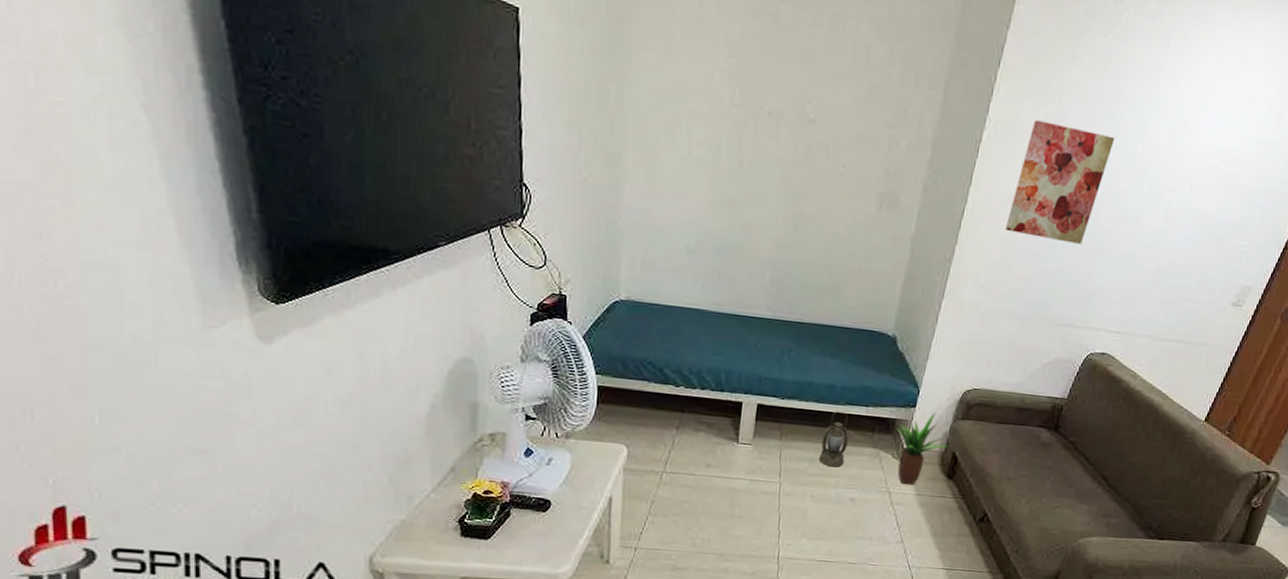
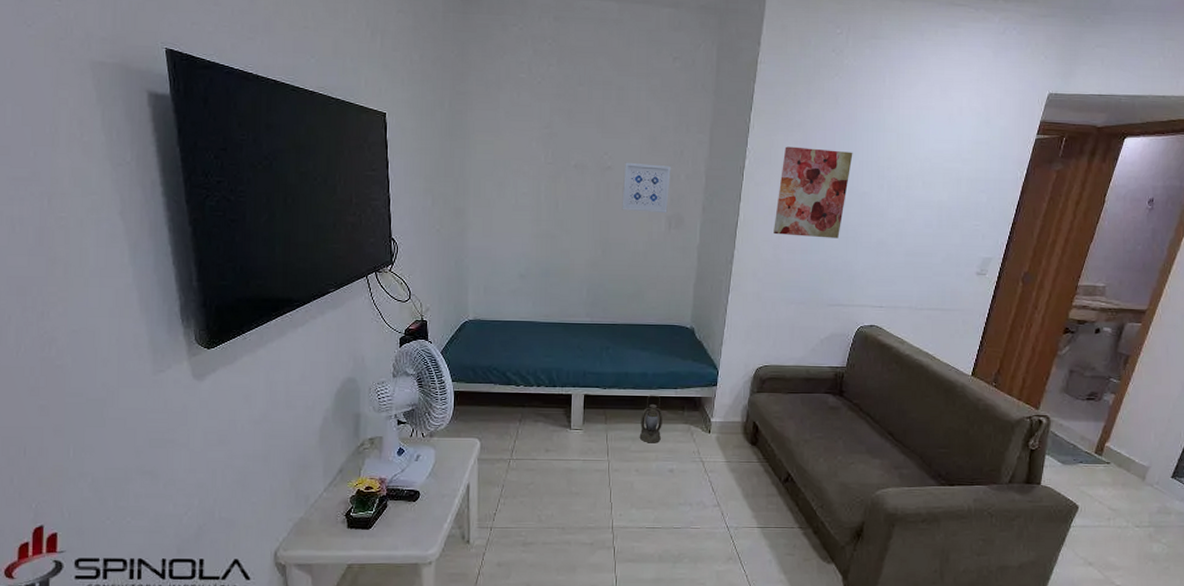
wall art: none [823,116,890,189] -> present [622,162,671,213]
potted plant: present [893,412,949,486] -> none [699,389,749,454]

